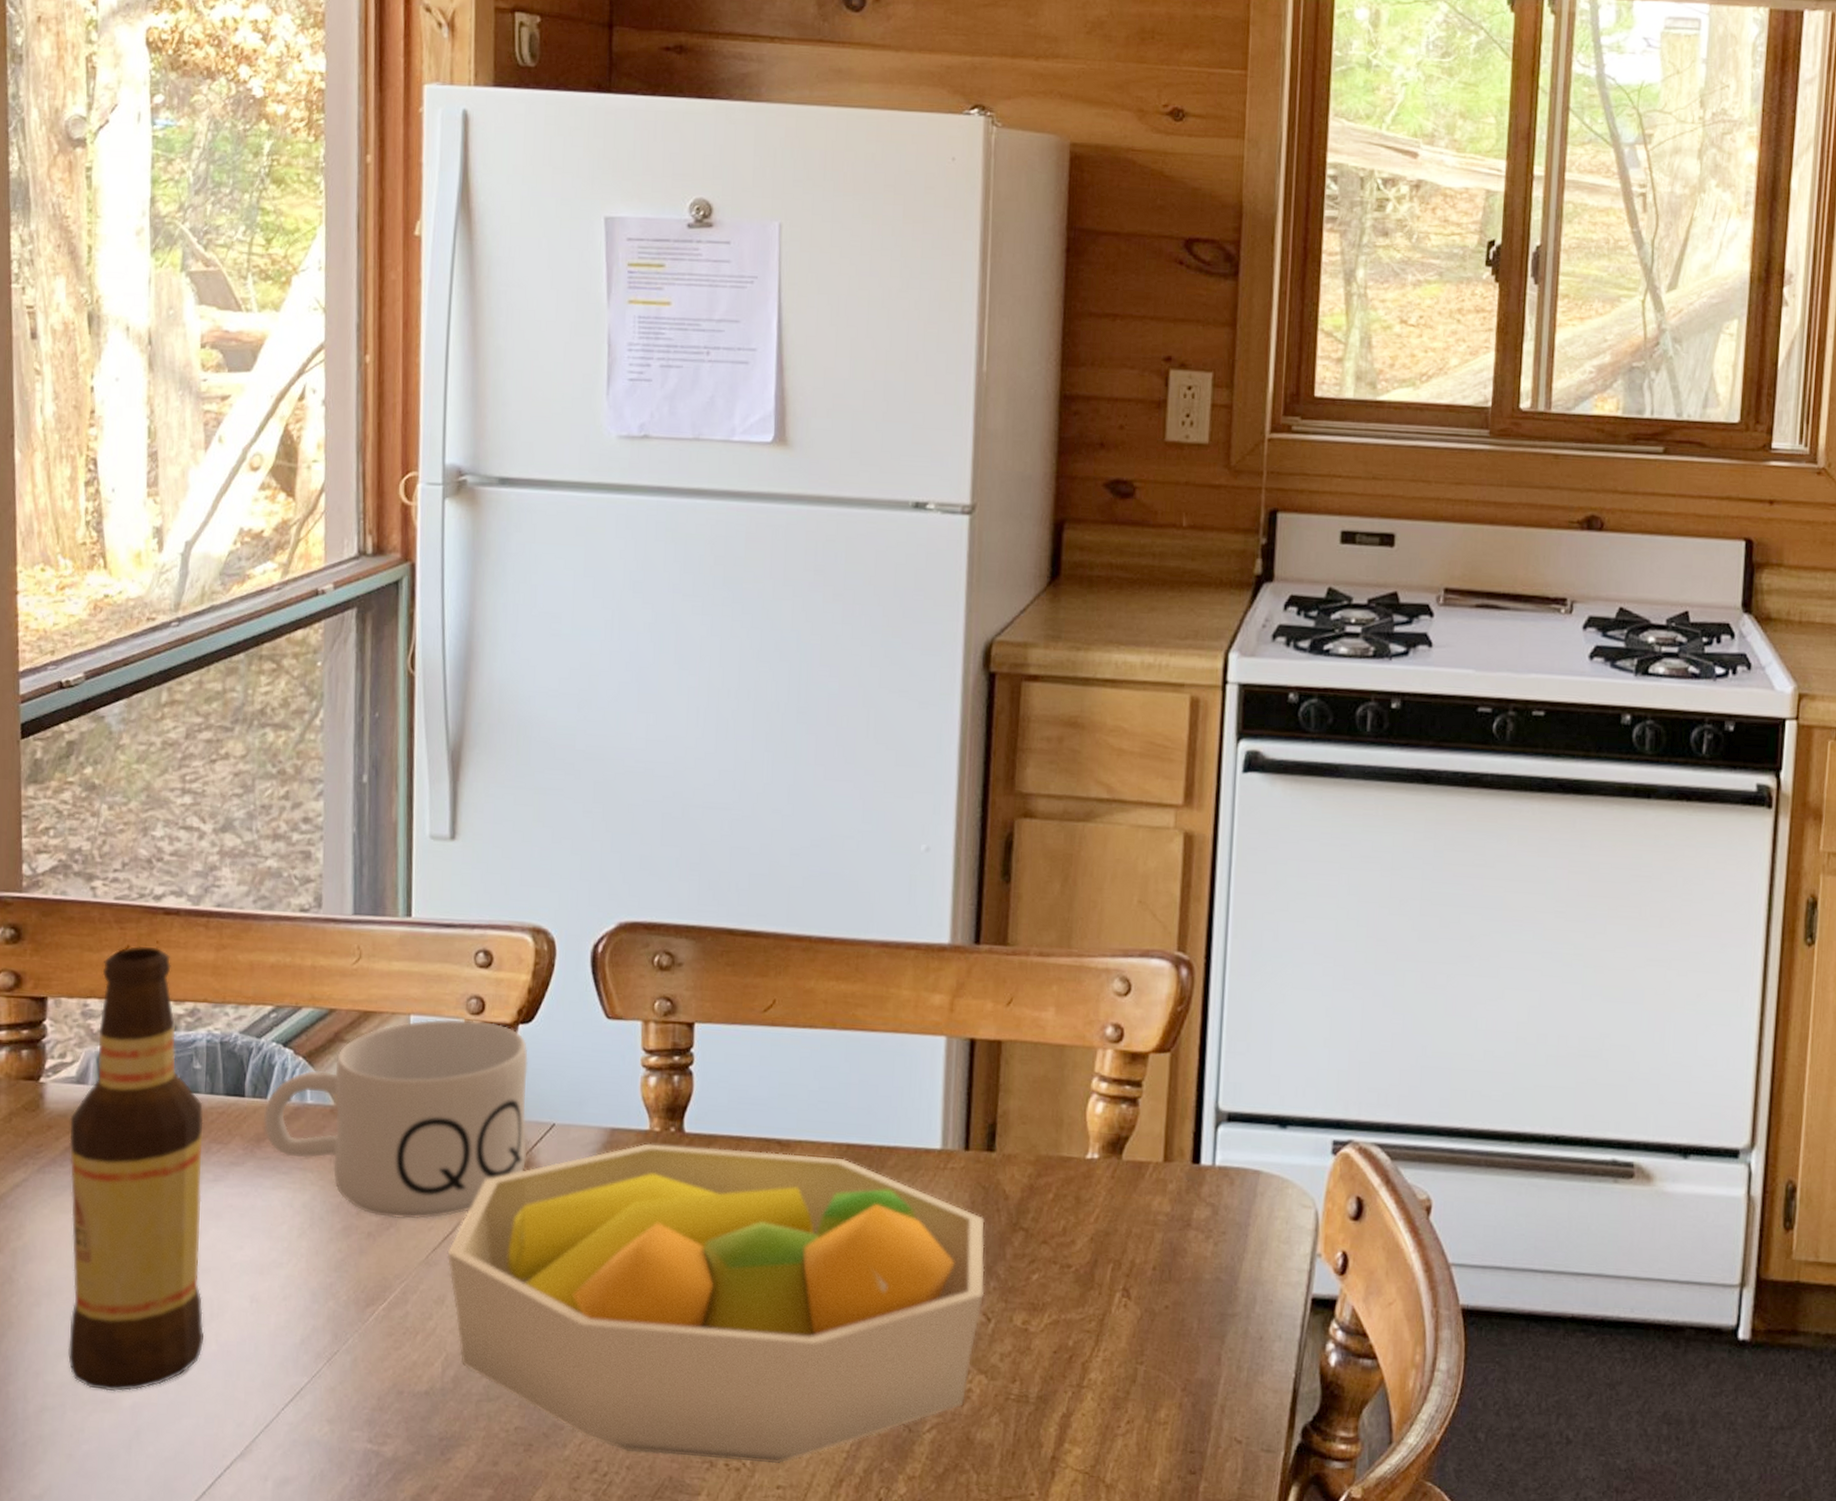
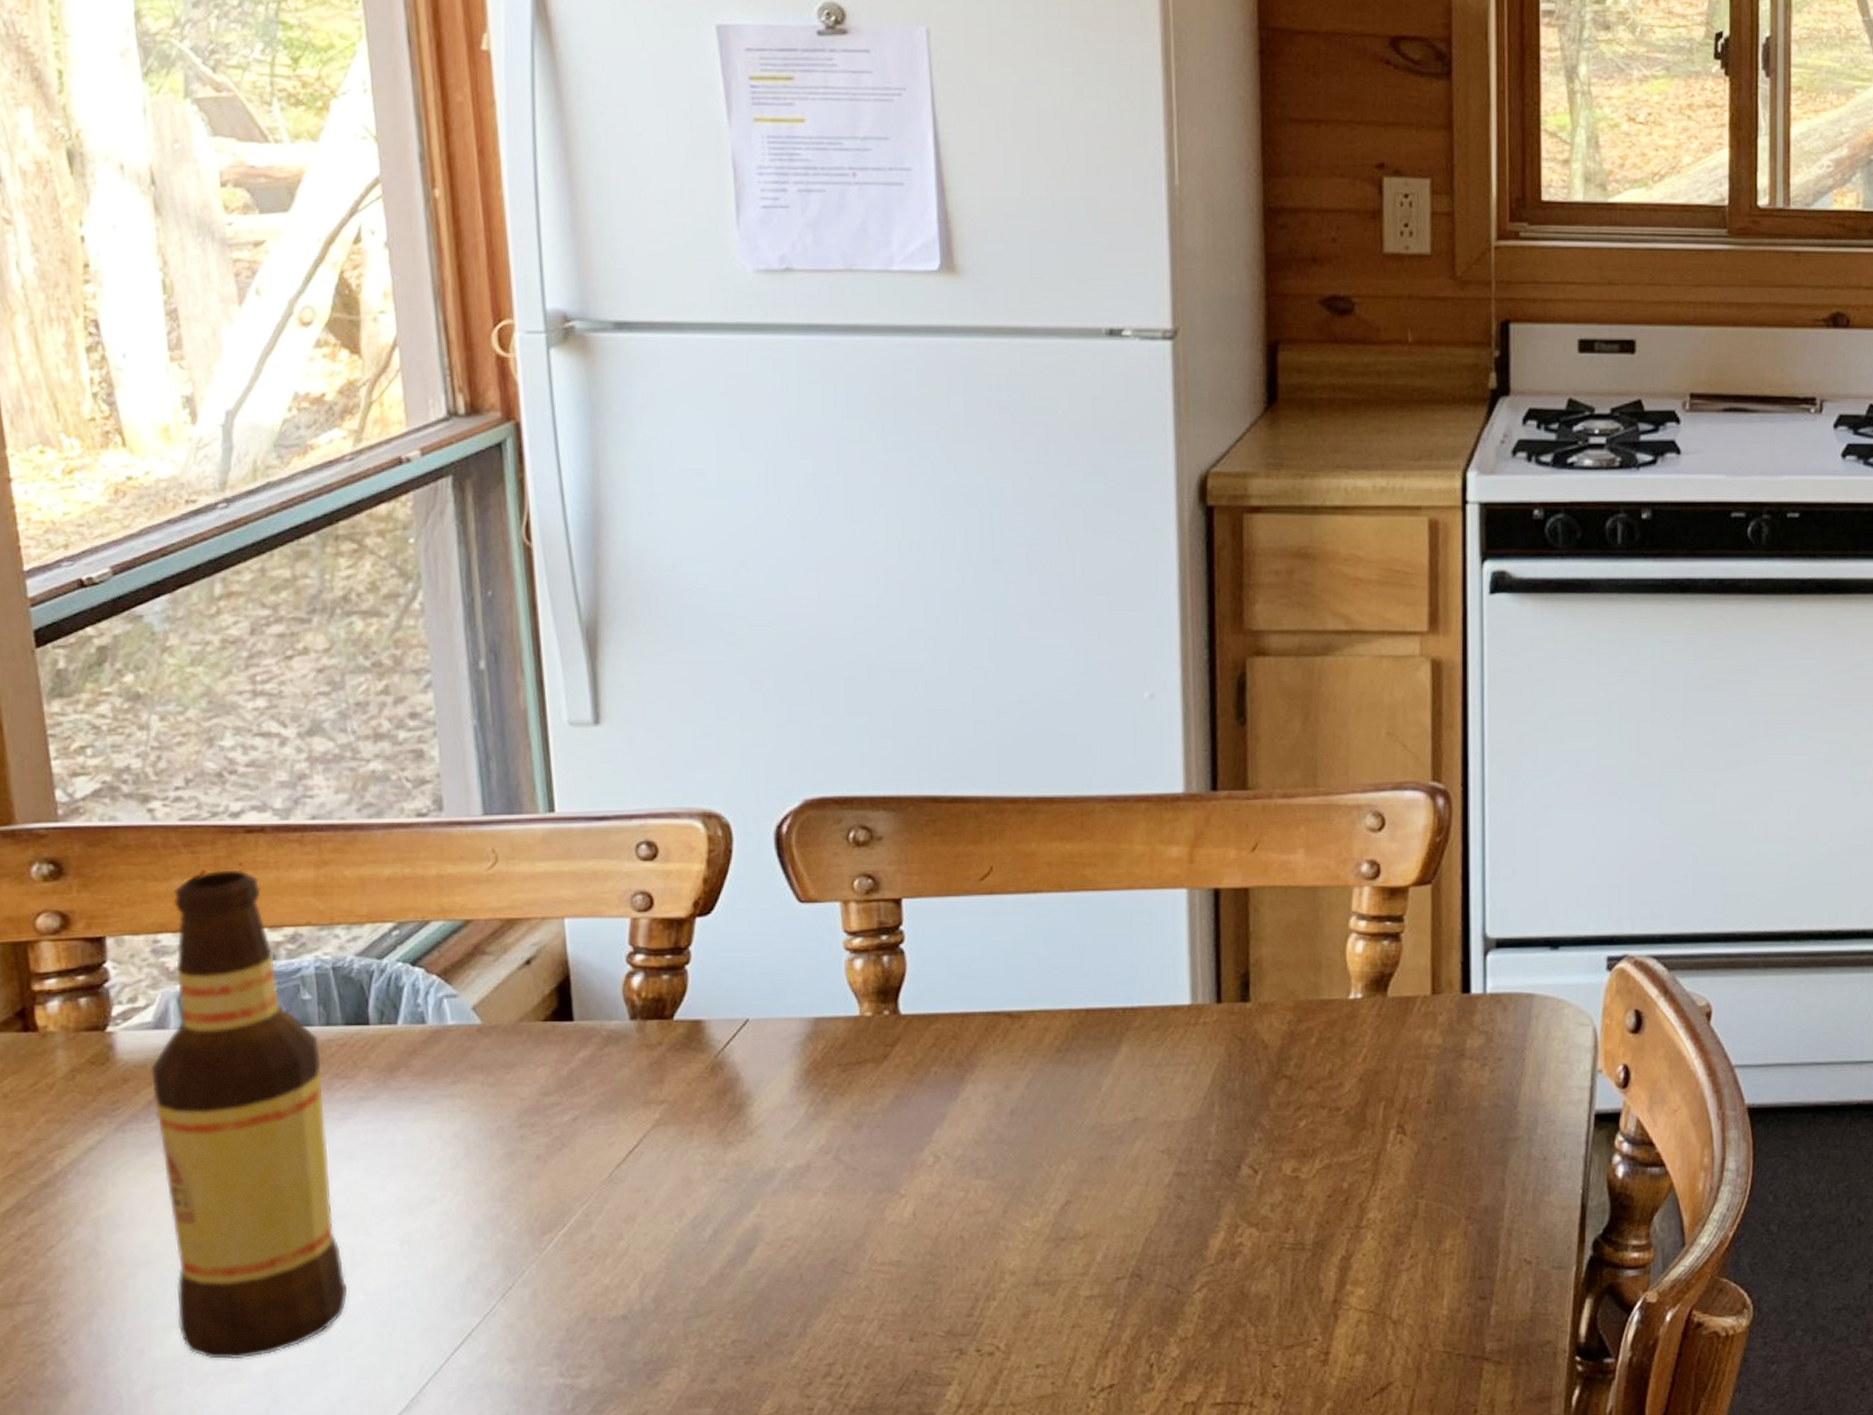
mug: present [263,1019,528,1219] -> none [394,917,719,1138]
fruit bowl: present [447,1143,985,1464] -> none [633,1024,1249,1350]

